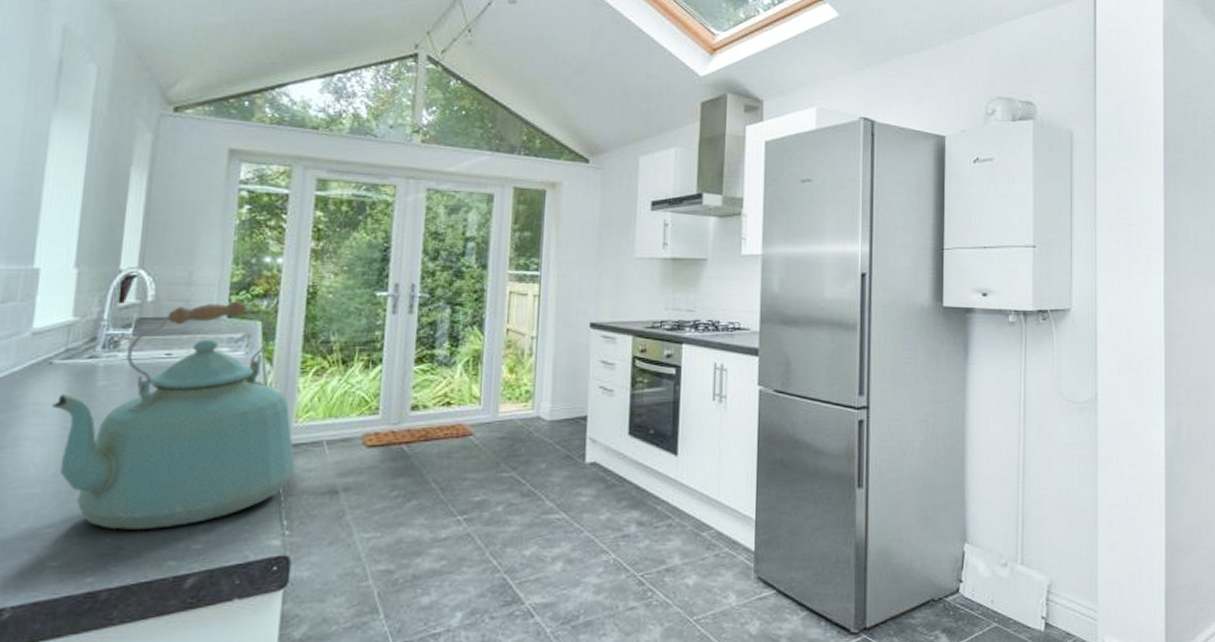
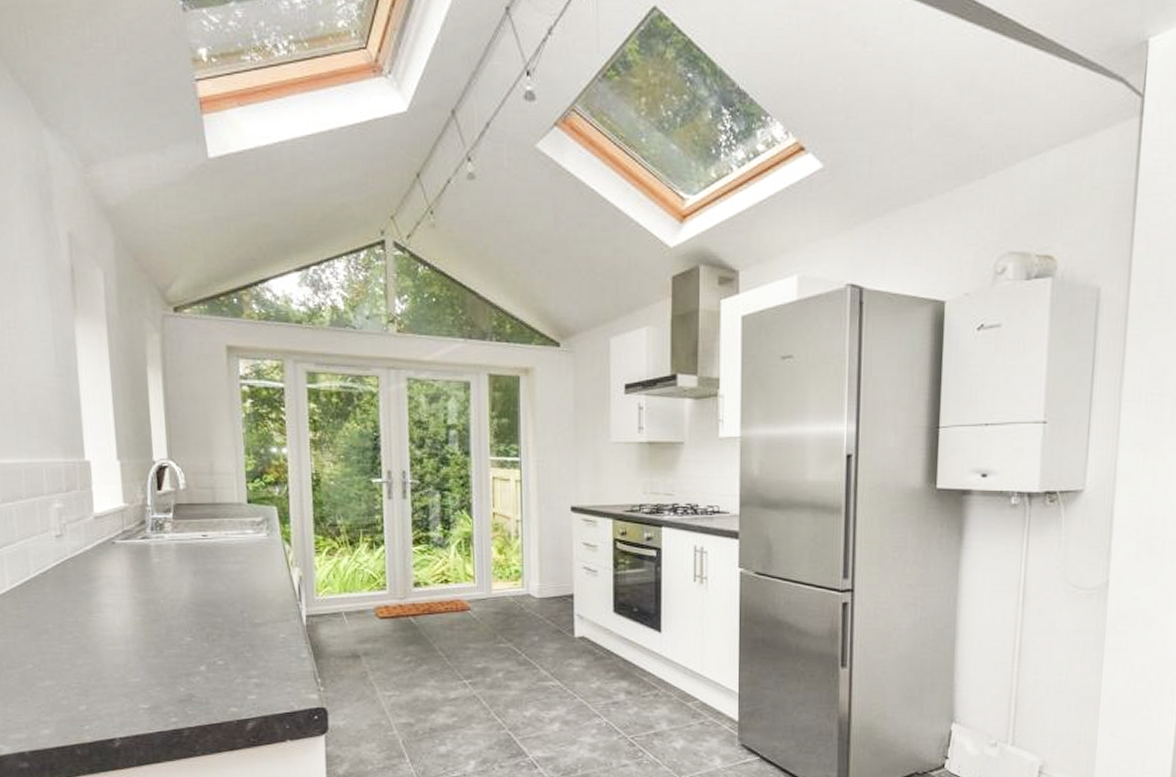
kettle: present [51,301,296,530] -> none [120,488,322,682]

